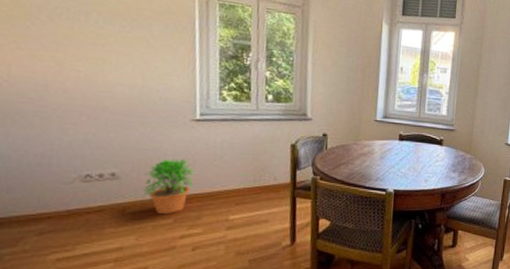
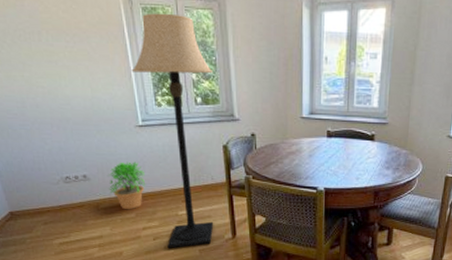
lamp: none [196,9,289,259] -> present [131,13,214,248]

